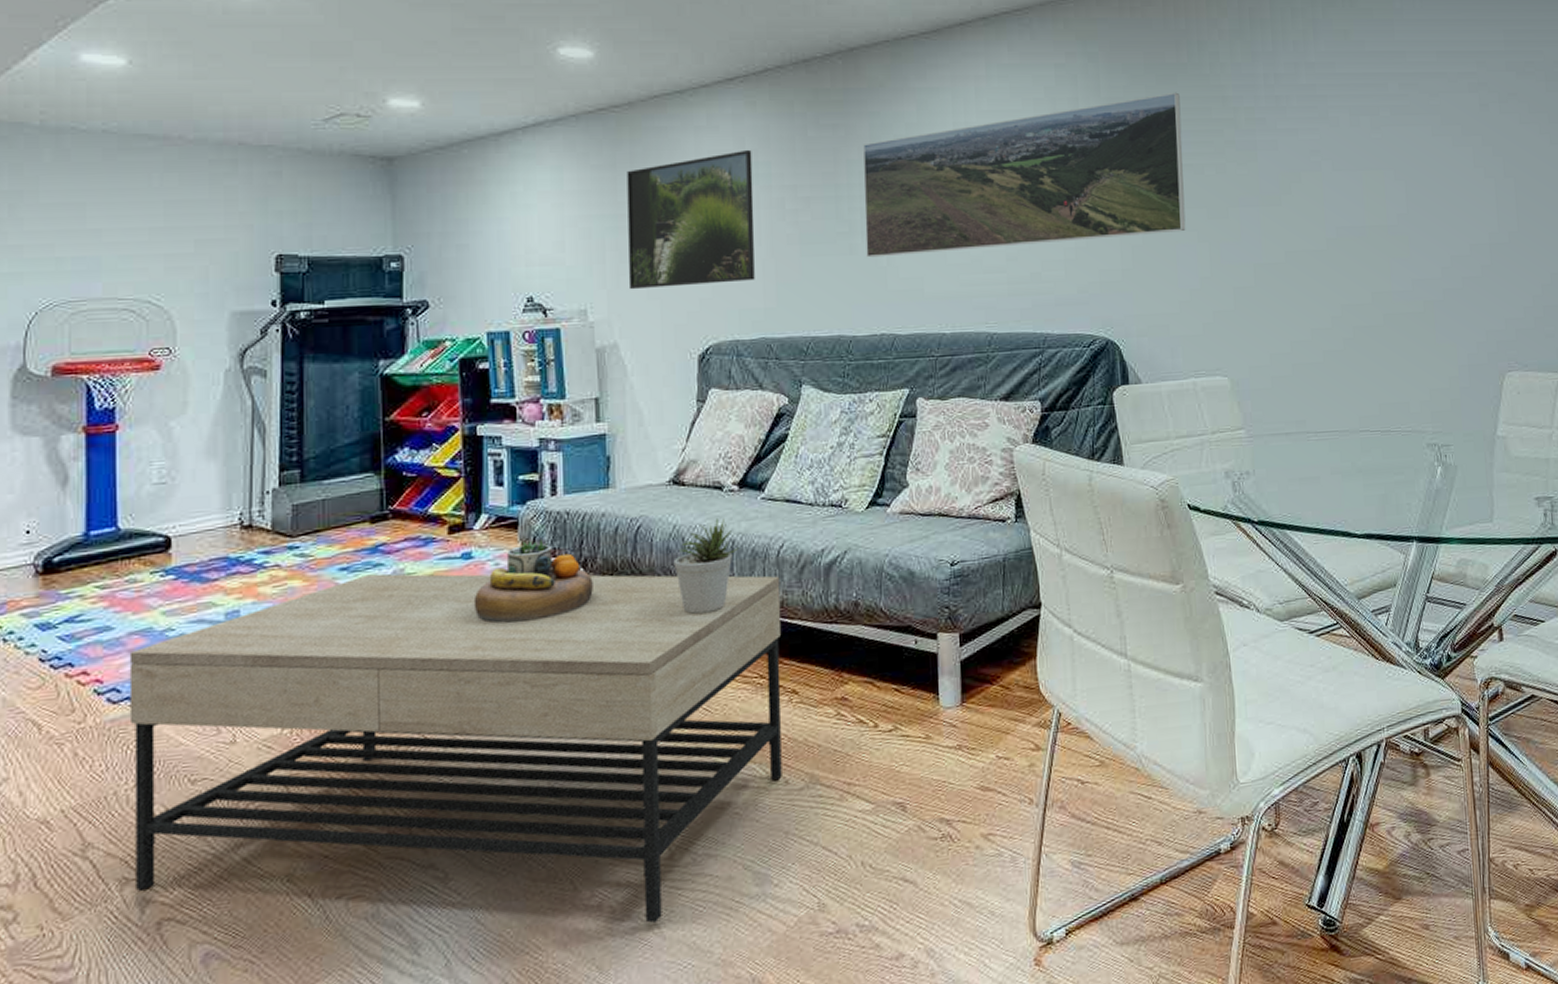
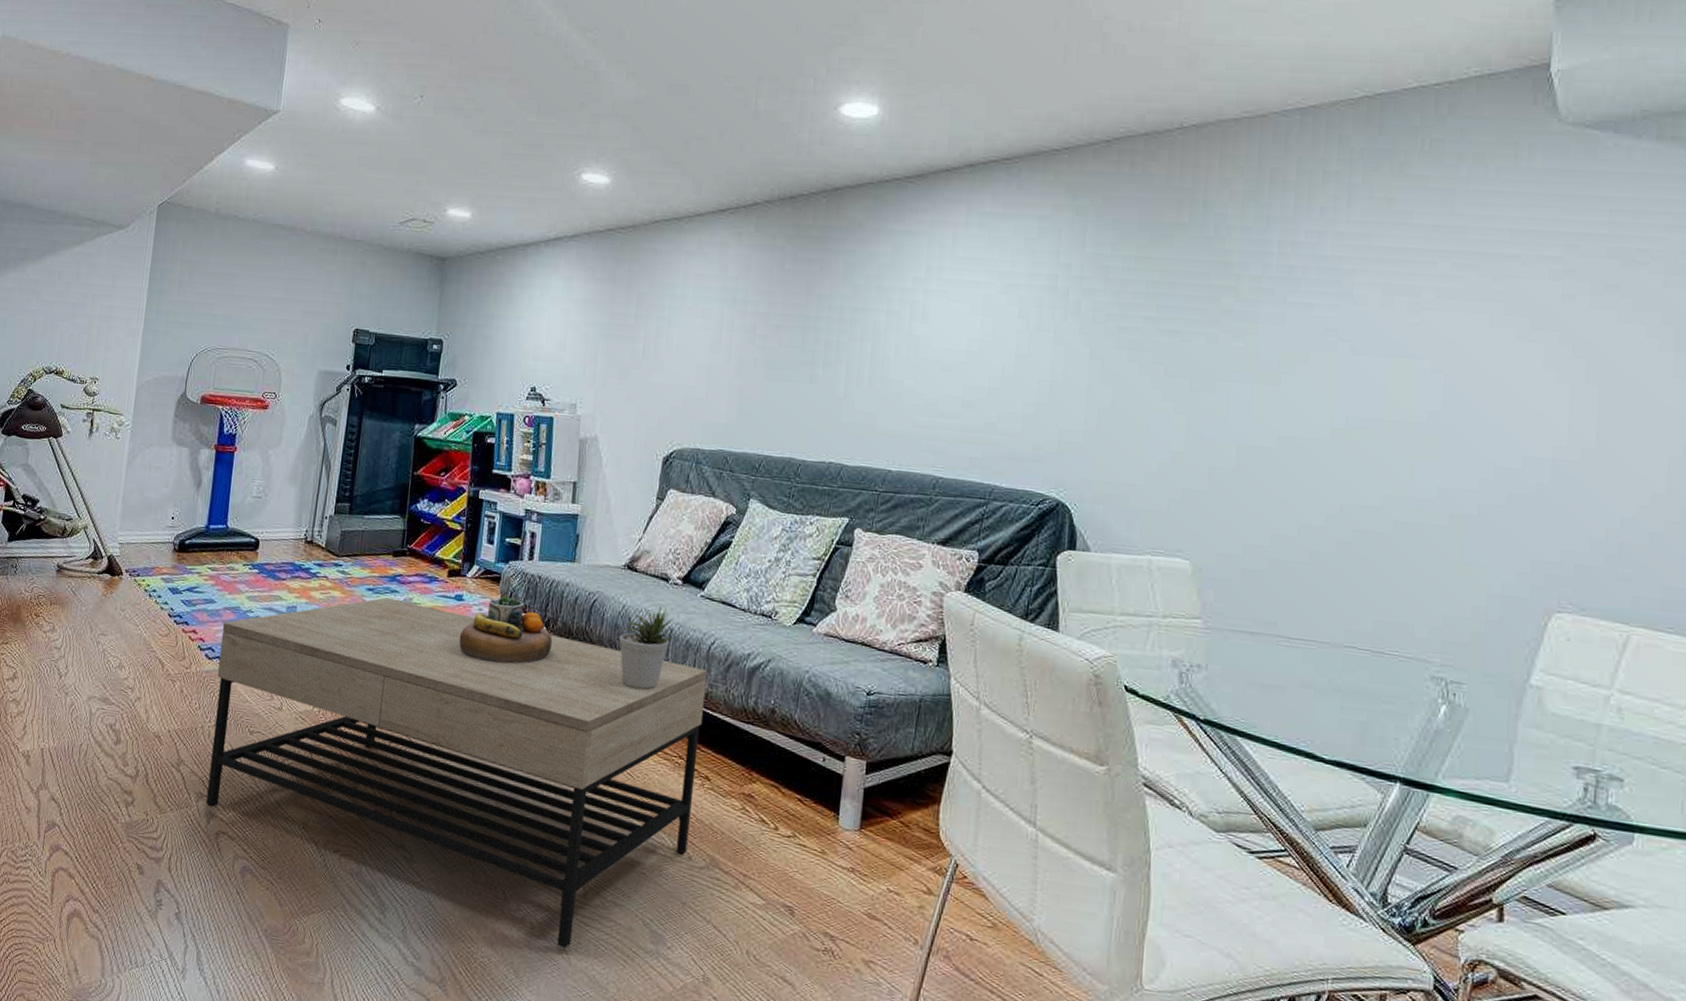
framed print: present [627,149,755,290] -> none [612,276,733,397]
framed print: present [862,92,1186,258] -> none [825,253,1175,401]

